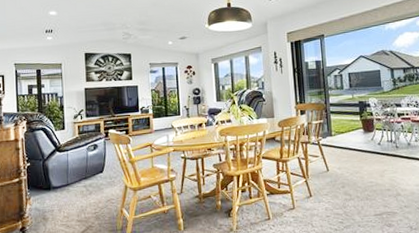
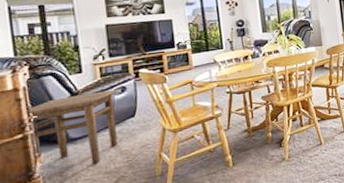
side table: none [24,146,89,212] -> present [28,89,118,165]

